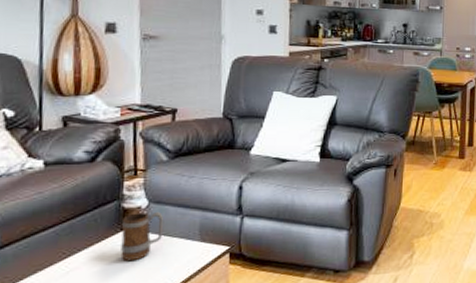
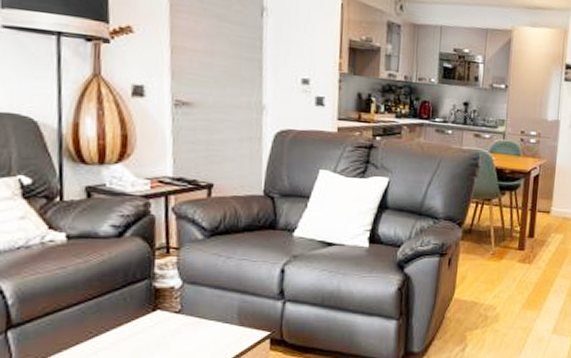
mug: present [120,211,163,262] -> none [152,292,198,344]

